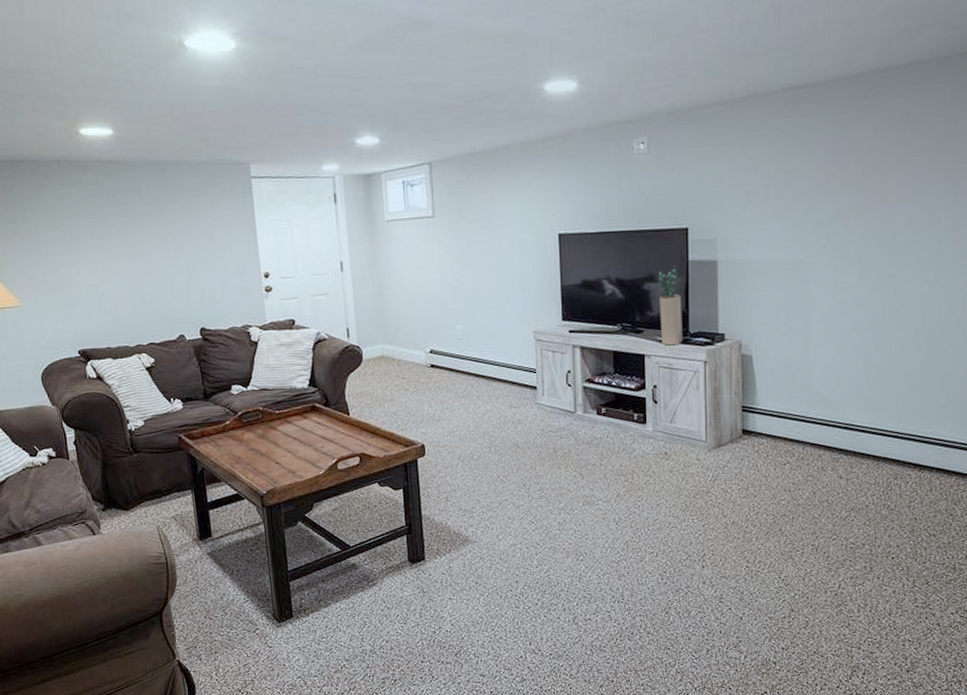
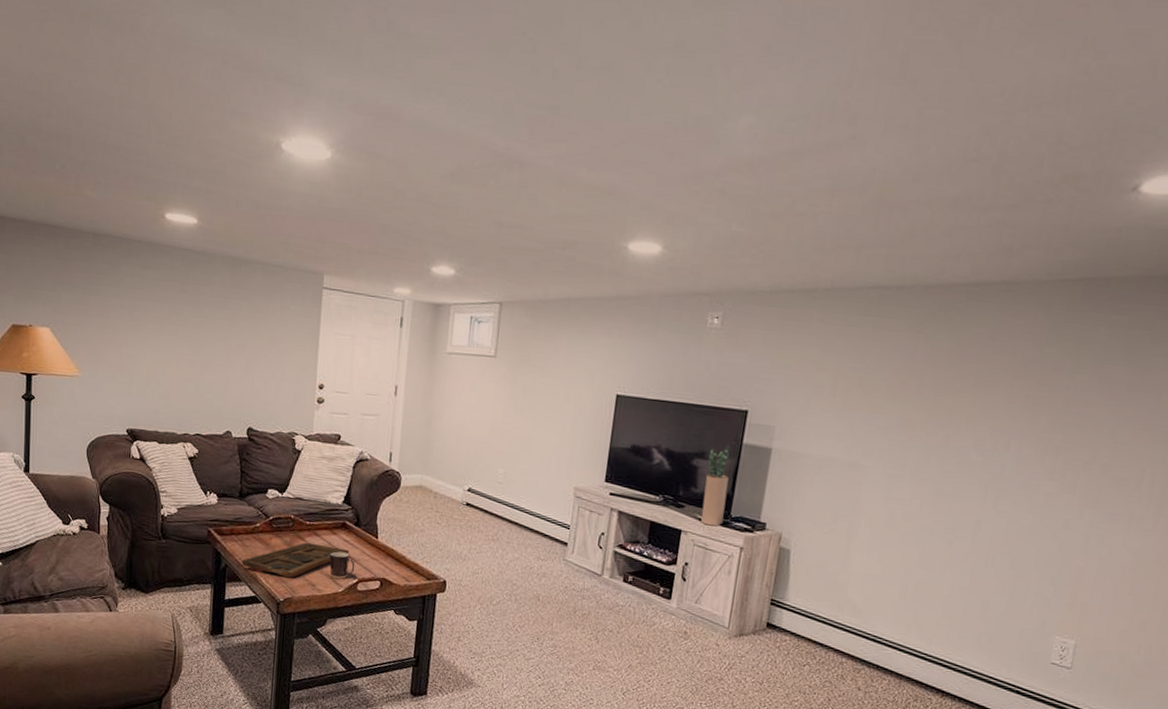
decorative tray: none [218,431,323,470] -> present [241,542,349,578]
mug: none [304,434,332,461] -> present [329,551,355,579]

